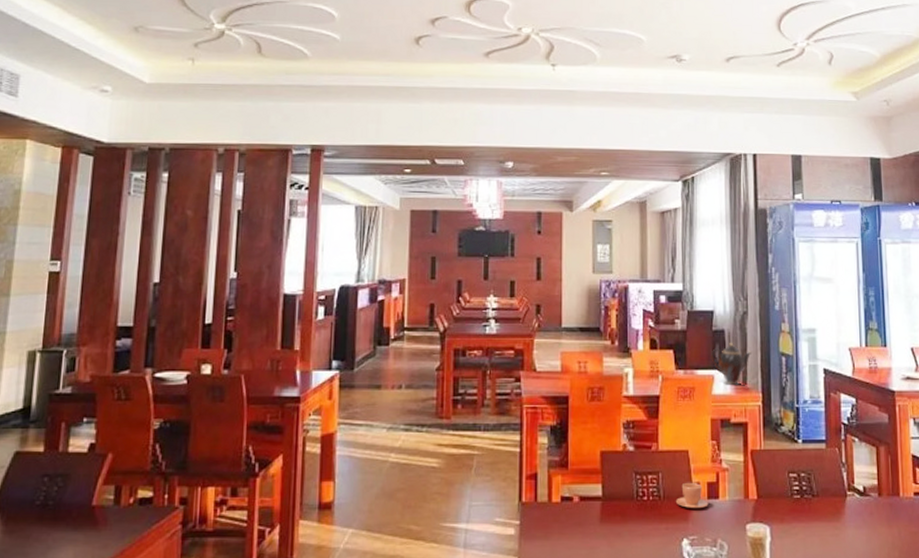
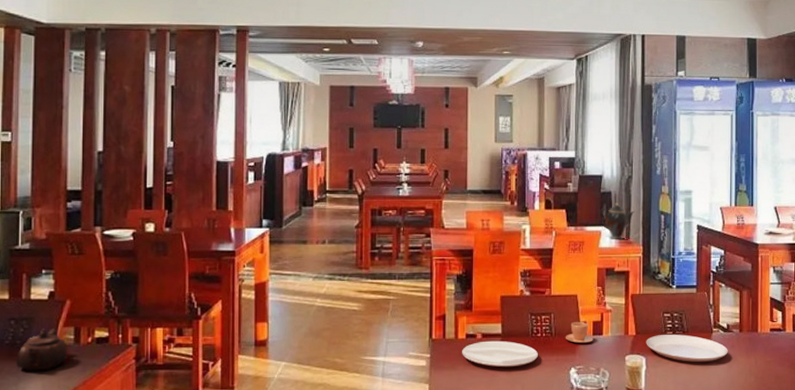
teapot: none [45,487,107,538] -> present [15,329,69,371]
plate: none [556,504,644,538] -> present [462,340,538,368]
plate: none [769,499,866,534] -> present [646,334,728,363]

